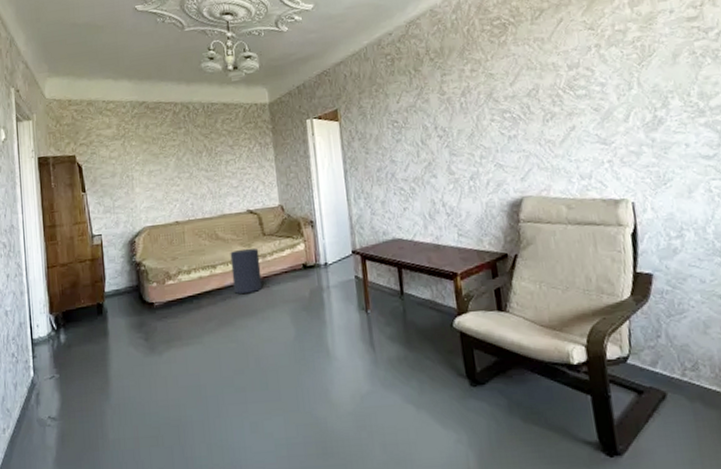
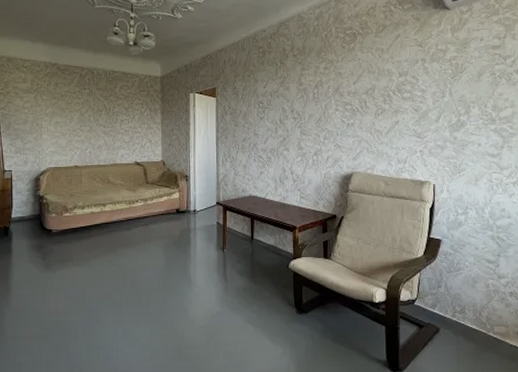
waste bin: present [230,248,263,294] -> none [118,193,142,228]

